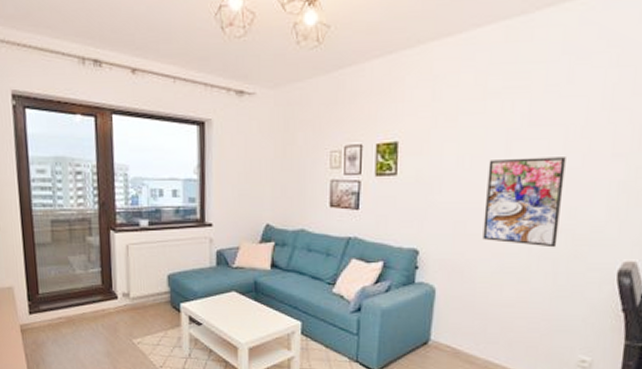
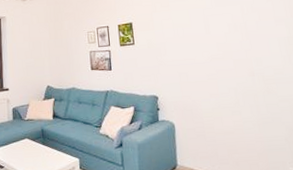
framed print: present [482,157,566,248] -> none [195,24,254,87]

